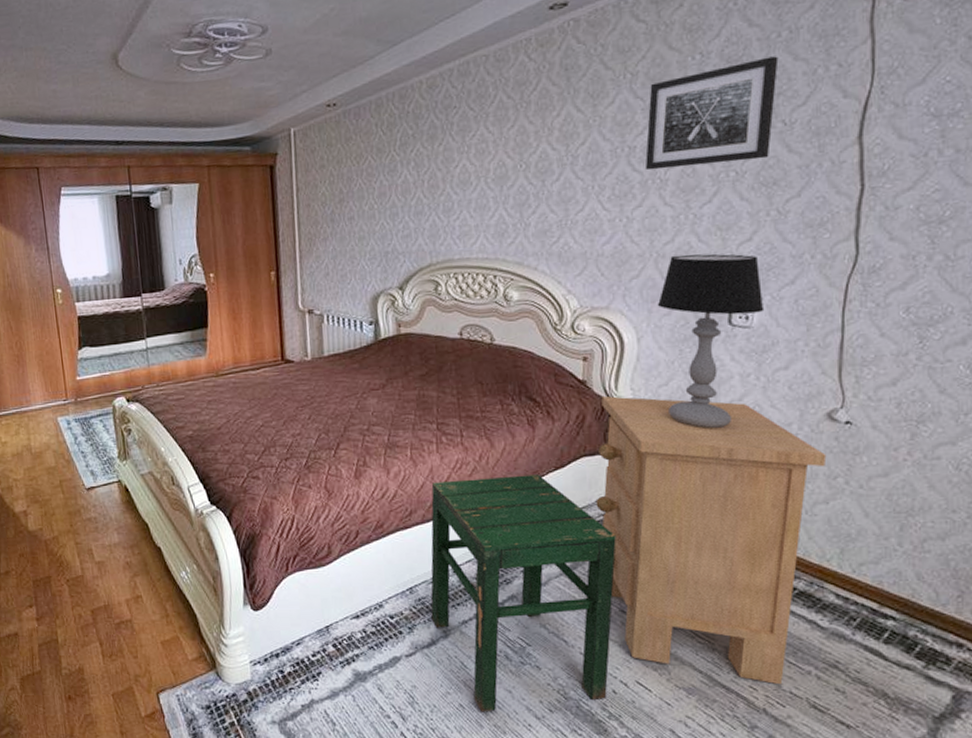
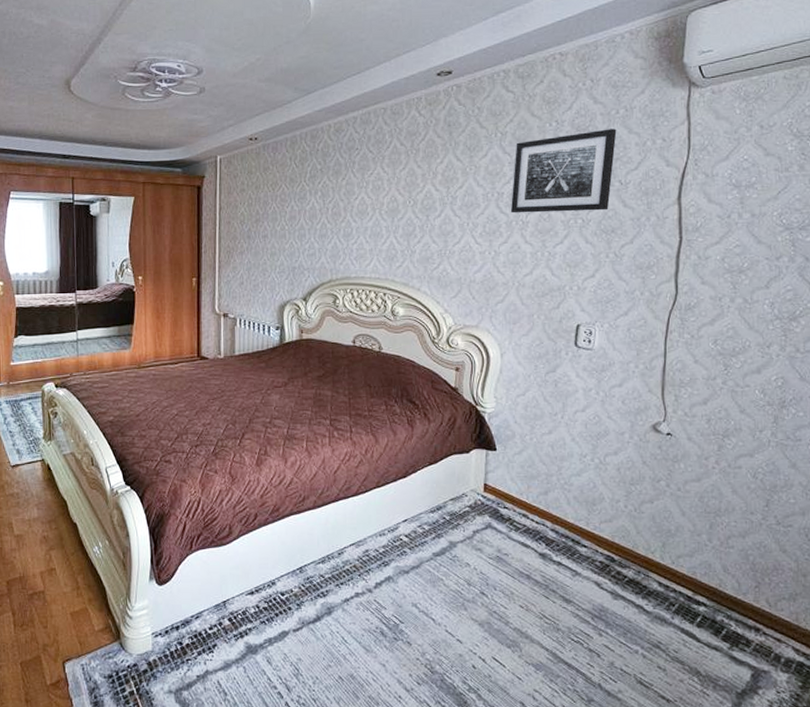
stool: present [430,474,616,712] -> none [317,468,479,684]
nightstand: present [595,395,827,685] -> none [462,401,652,663]
table lamp: present [657,254,765,429] -> none [517,285,604,435]

